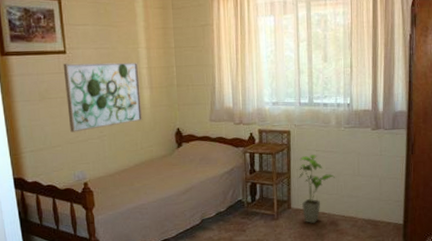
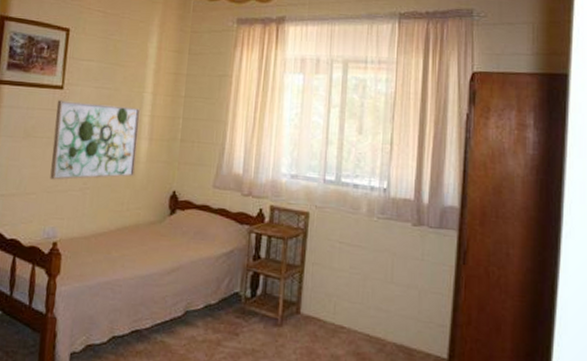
house plant: present [298,155,336,223] -> none [313,246,362,339]

